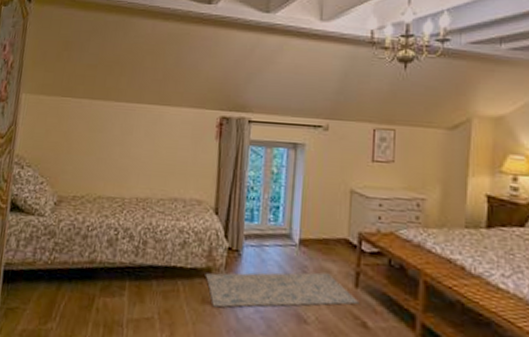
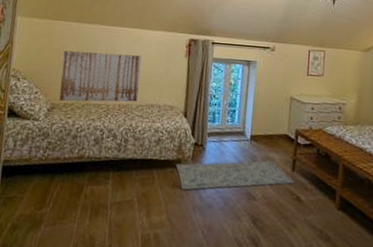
wall art: none [67,133,163,195] -> present [59,50,142,102]

